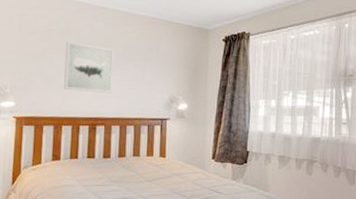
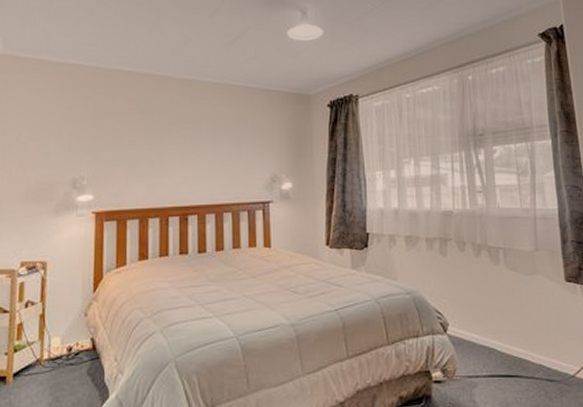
wall art: present [64,41,115,93] -> none [148,121,204,177]

